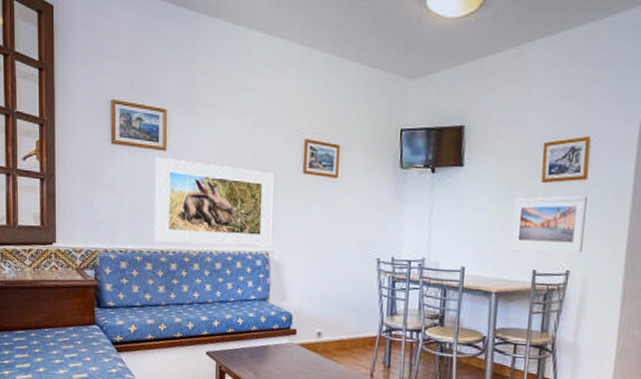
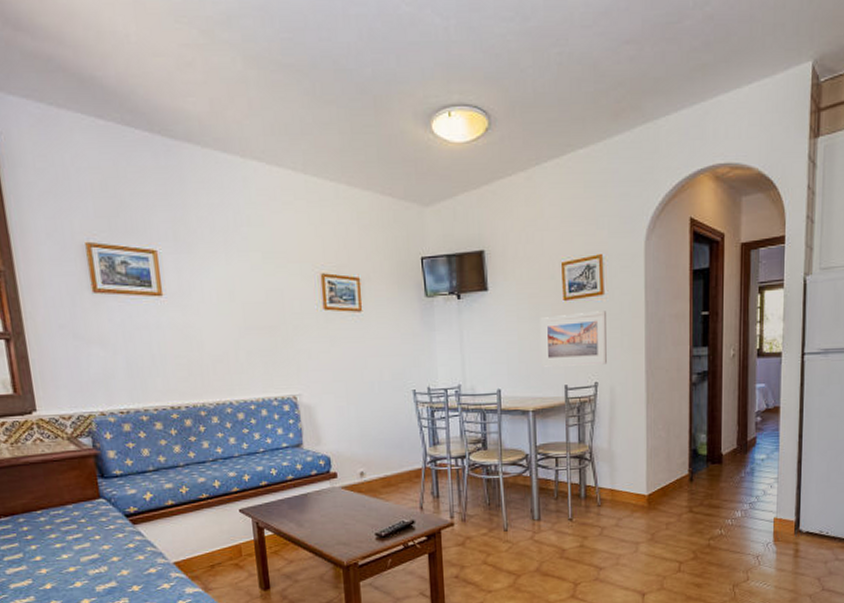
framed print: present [154,157,274,247] -> none [150,303,298,398]

